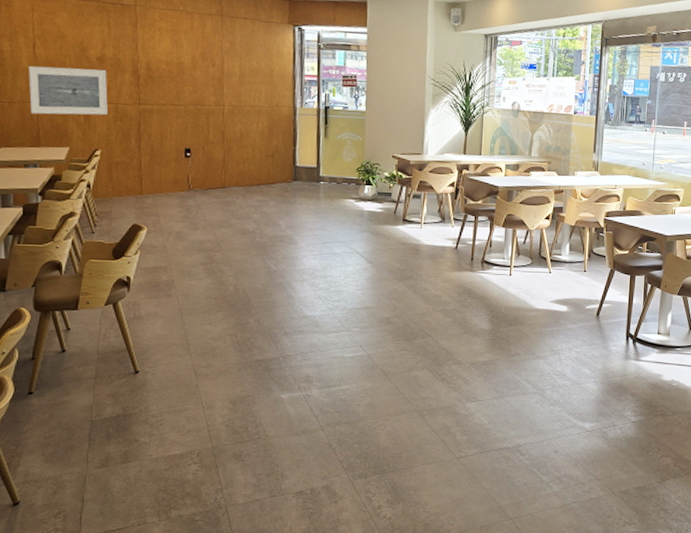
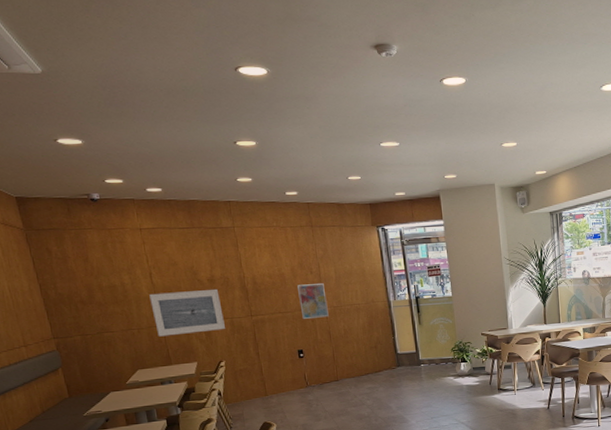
wall art: none [195,77,226,116] -> present [297,283,329,319]

